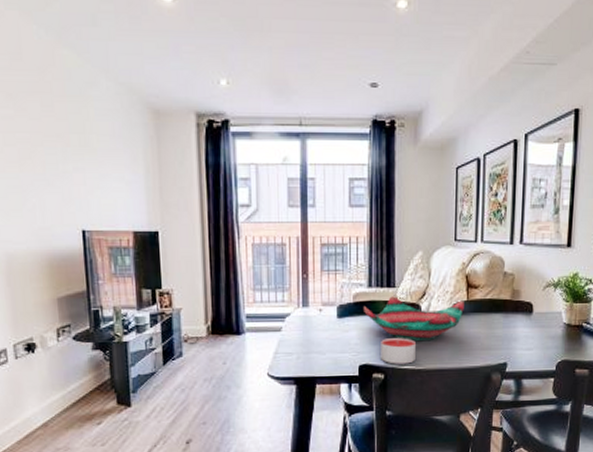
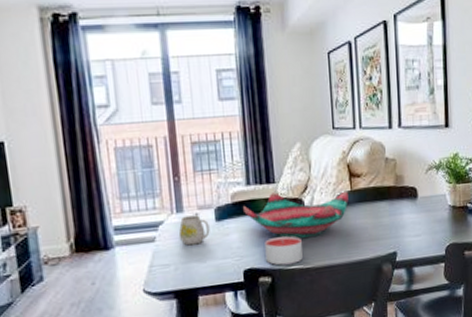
mug: none [302,311,331,338] -> present [178,215,210,246]

